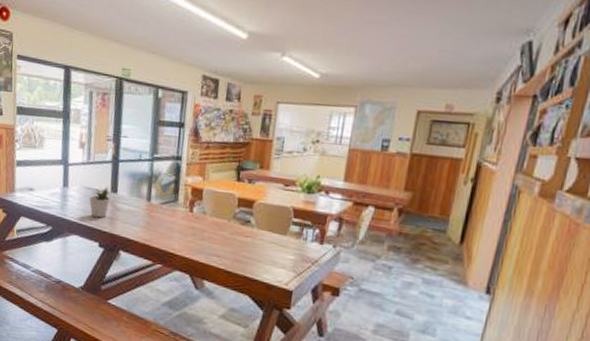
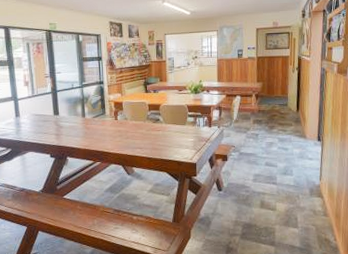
potted plant: present [89,186,112,218] -> none [38,111,55,136]

